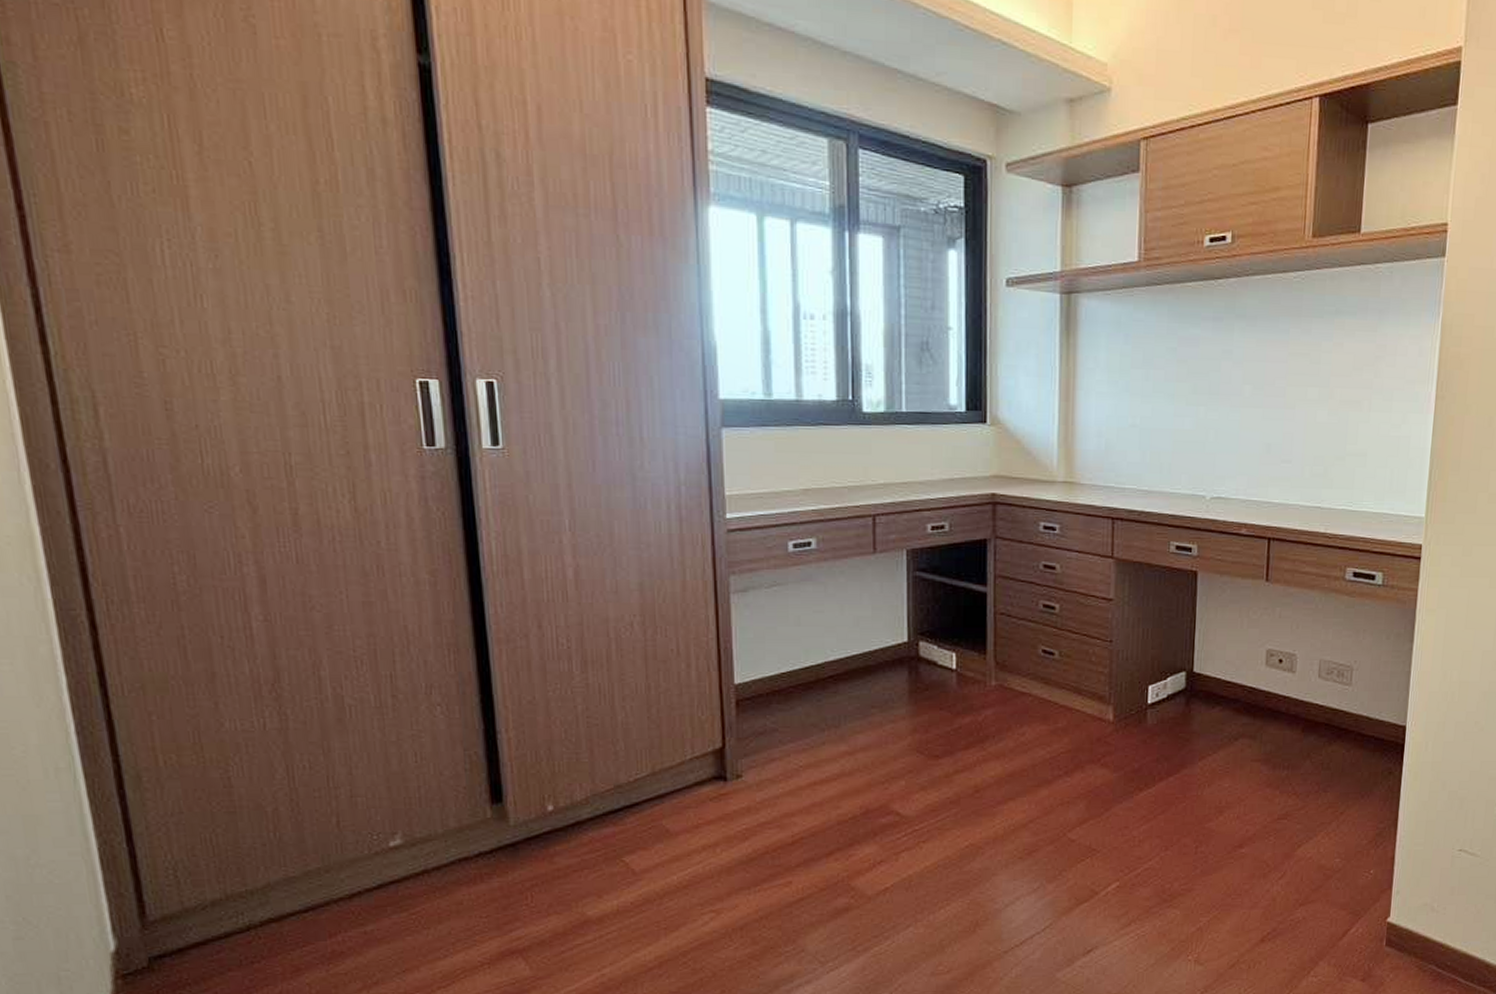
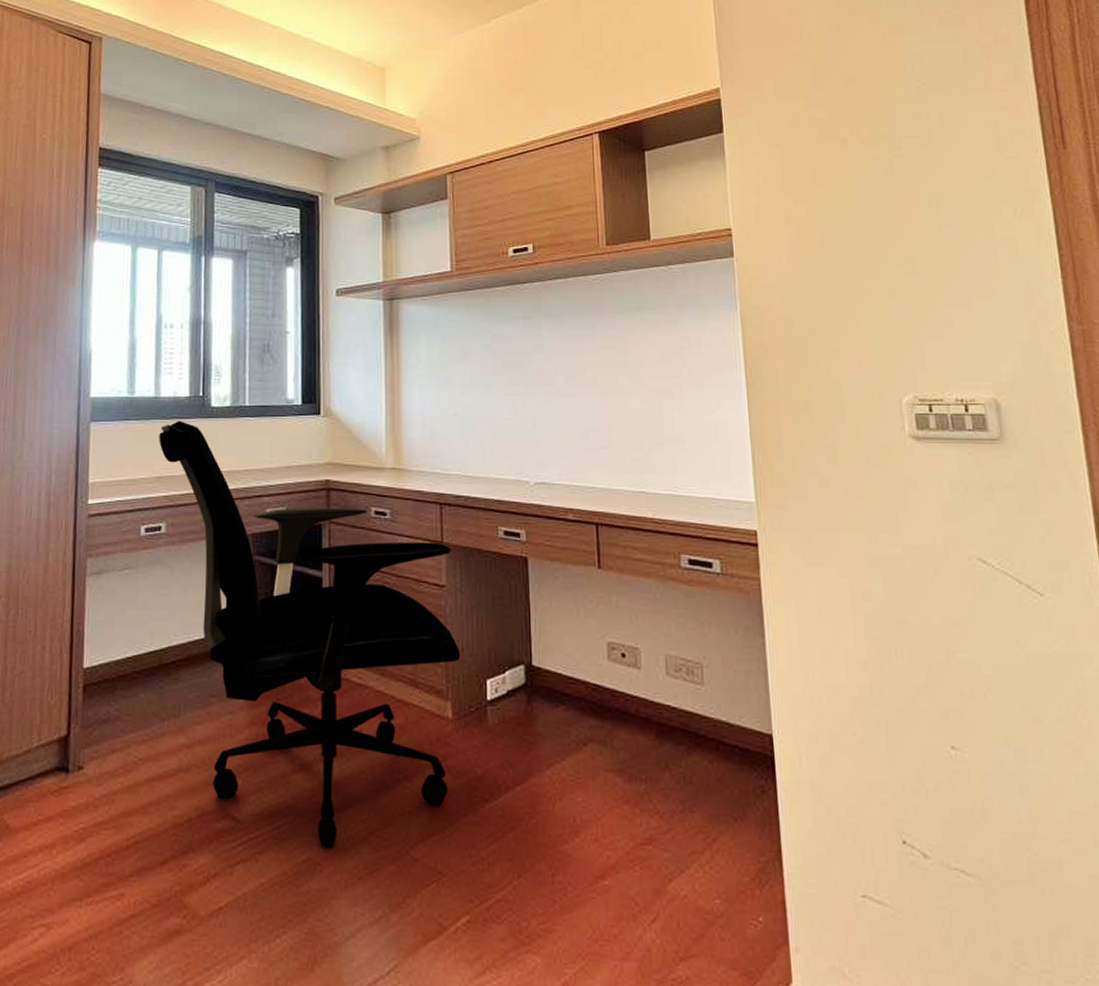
office chair: none [803,427,1125,834] -> present [159,420,461,848]

